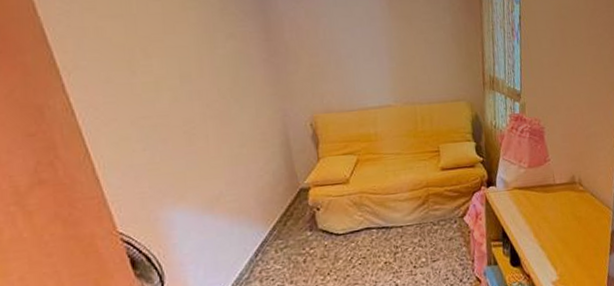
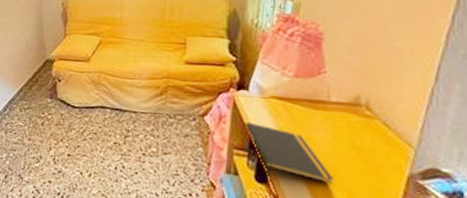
notepad: none [497,214,566,260] -> present [245,121,334,184]

